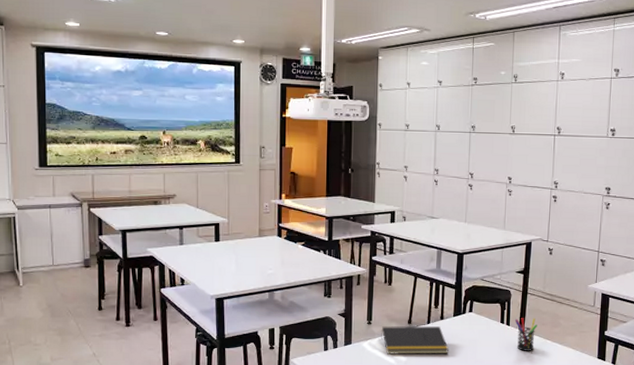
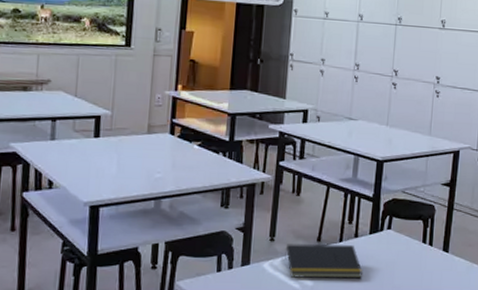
pen holder: present [514,318,538,351] -> none [438,237,464,276]

